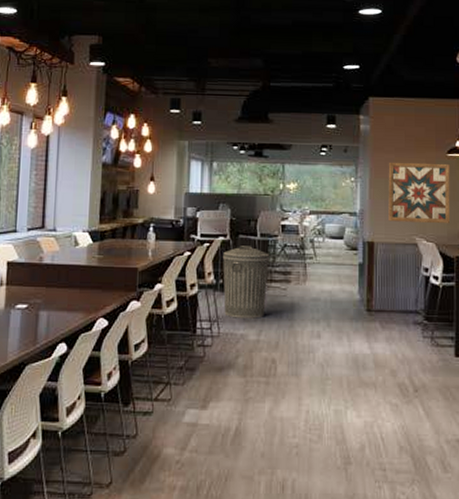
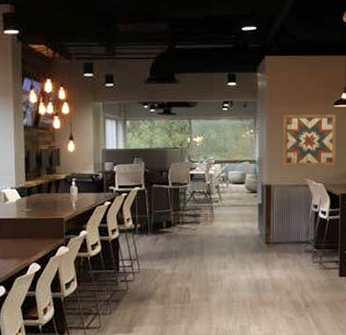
trash can: present [223,246,269,319] -> none [139,194,180,256]

